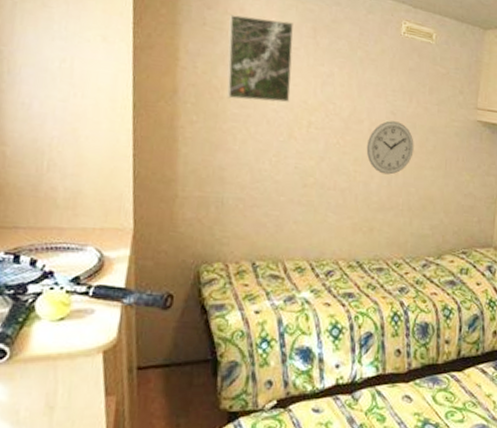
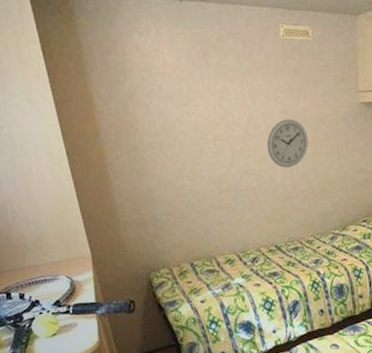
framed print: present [227,14,294,103] -> none [127,49,195,131]

